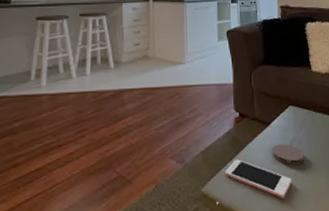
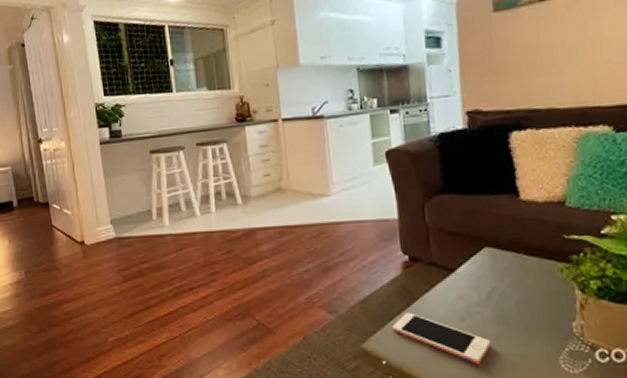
coaster: present [272,144,304,166] -> none [459,296,510,325]

